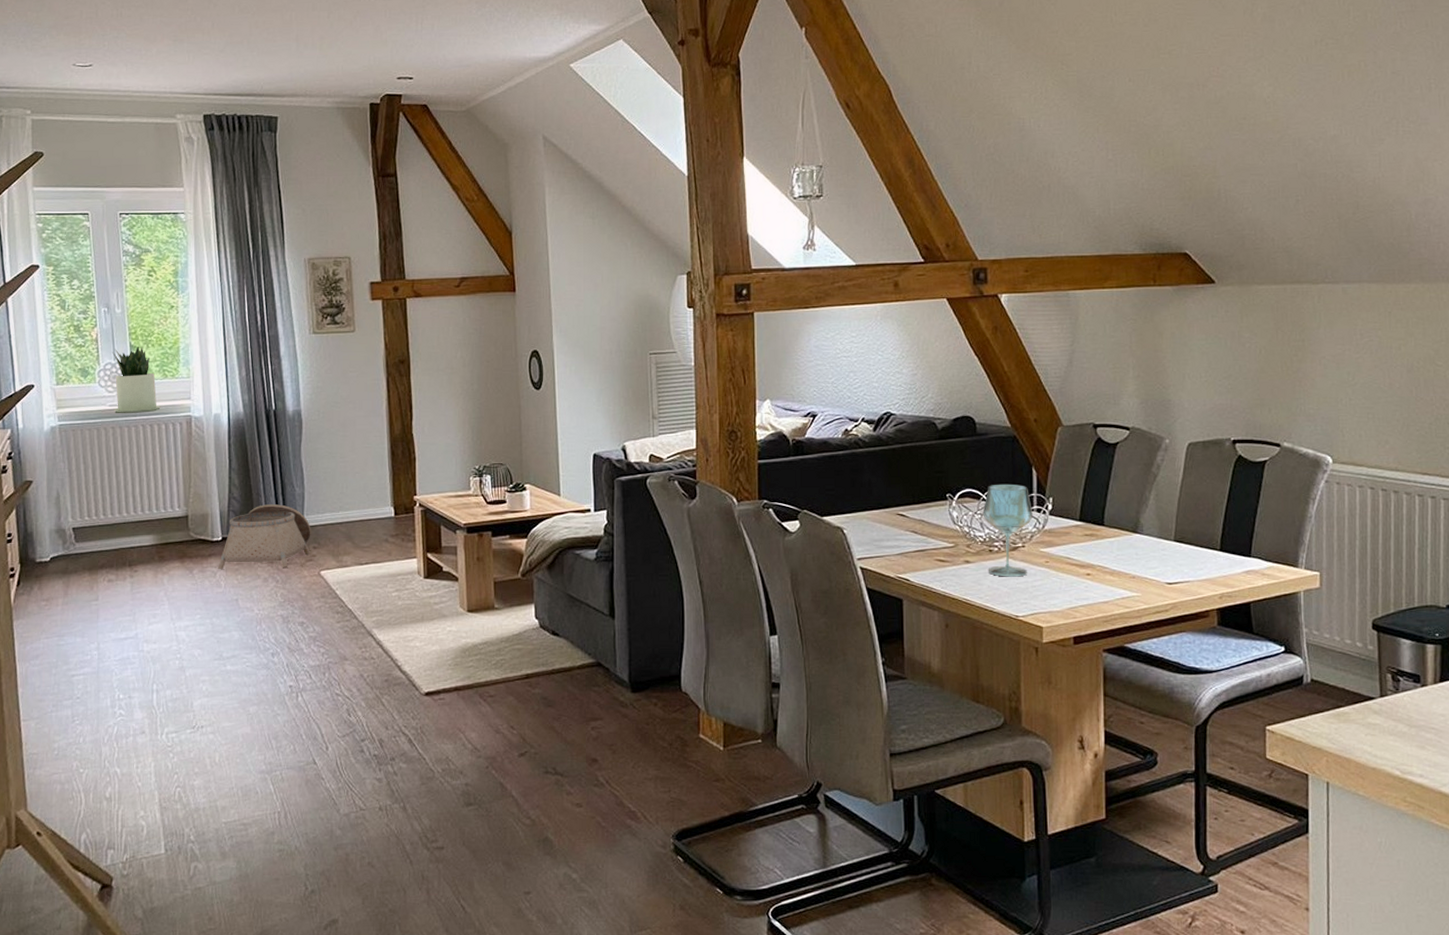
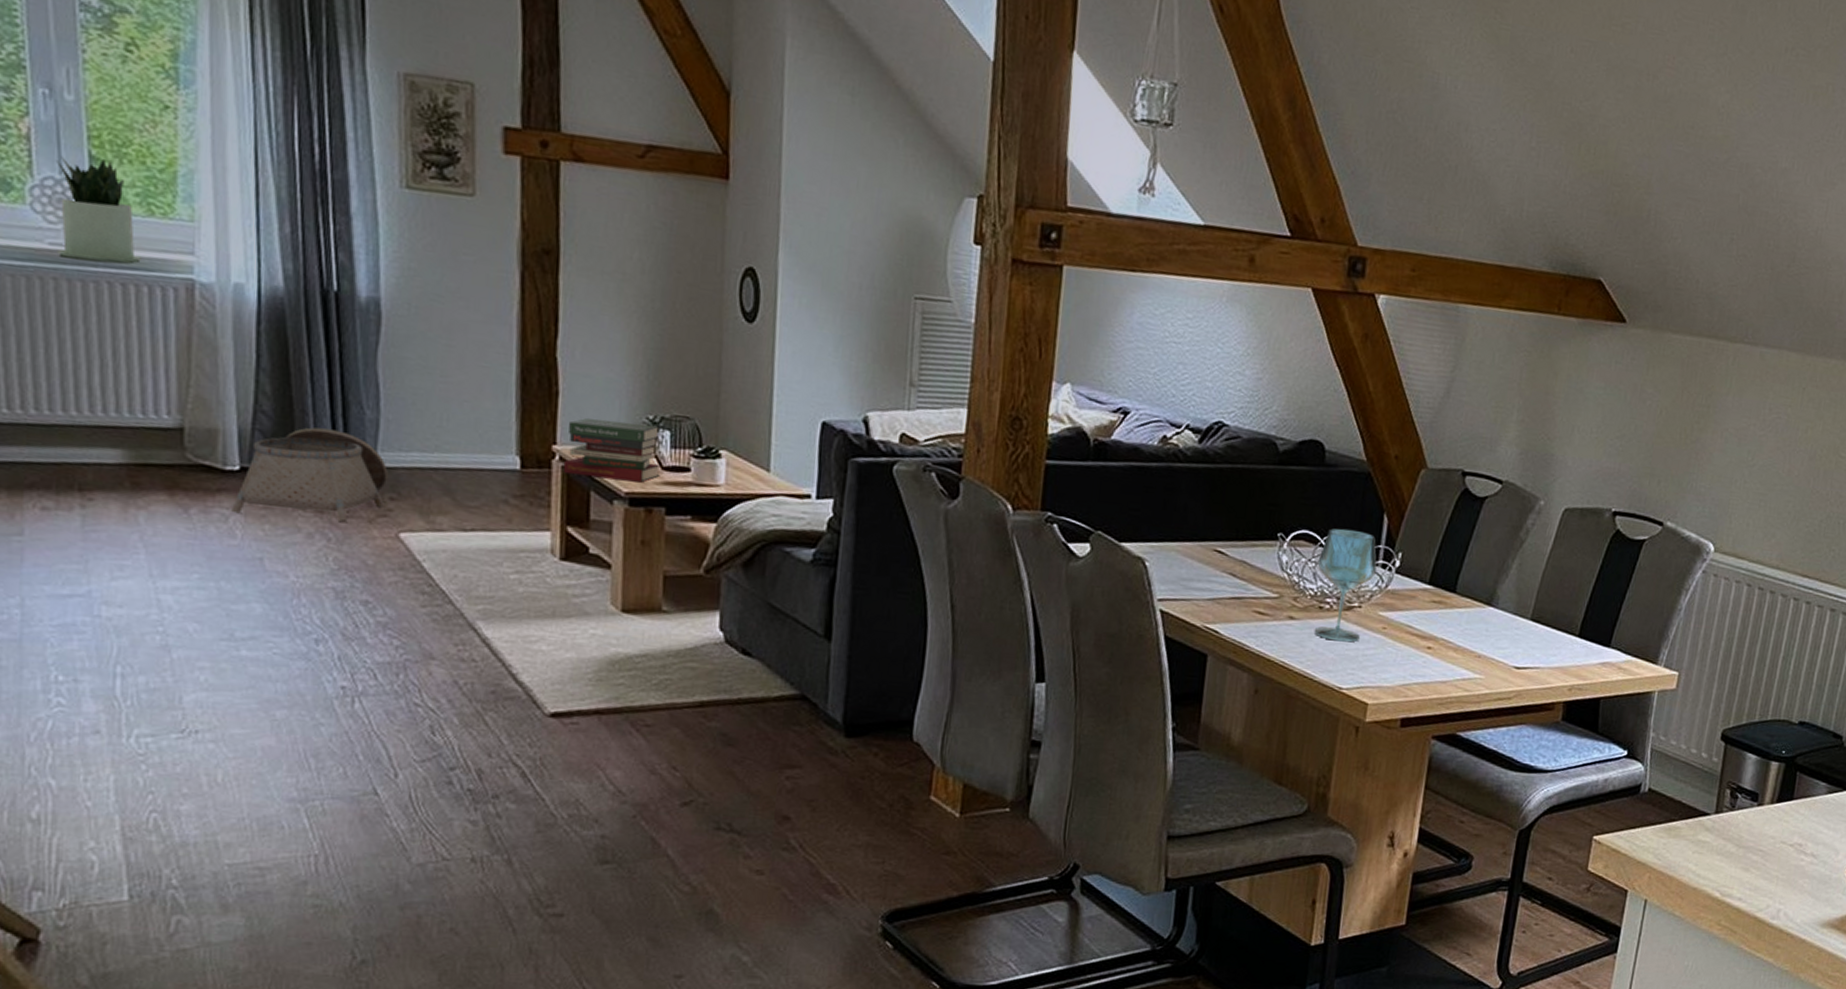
books: none [422,473,486,516] -> present [563,417,661,483]

